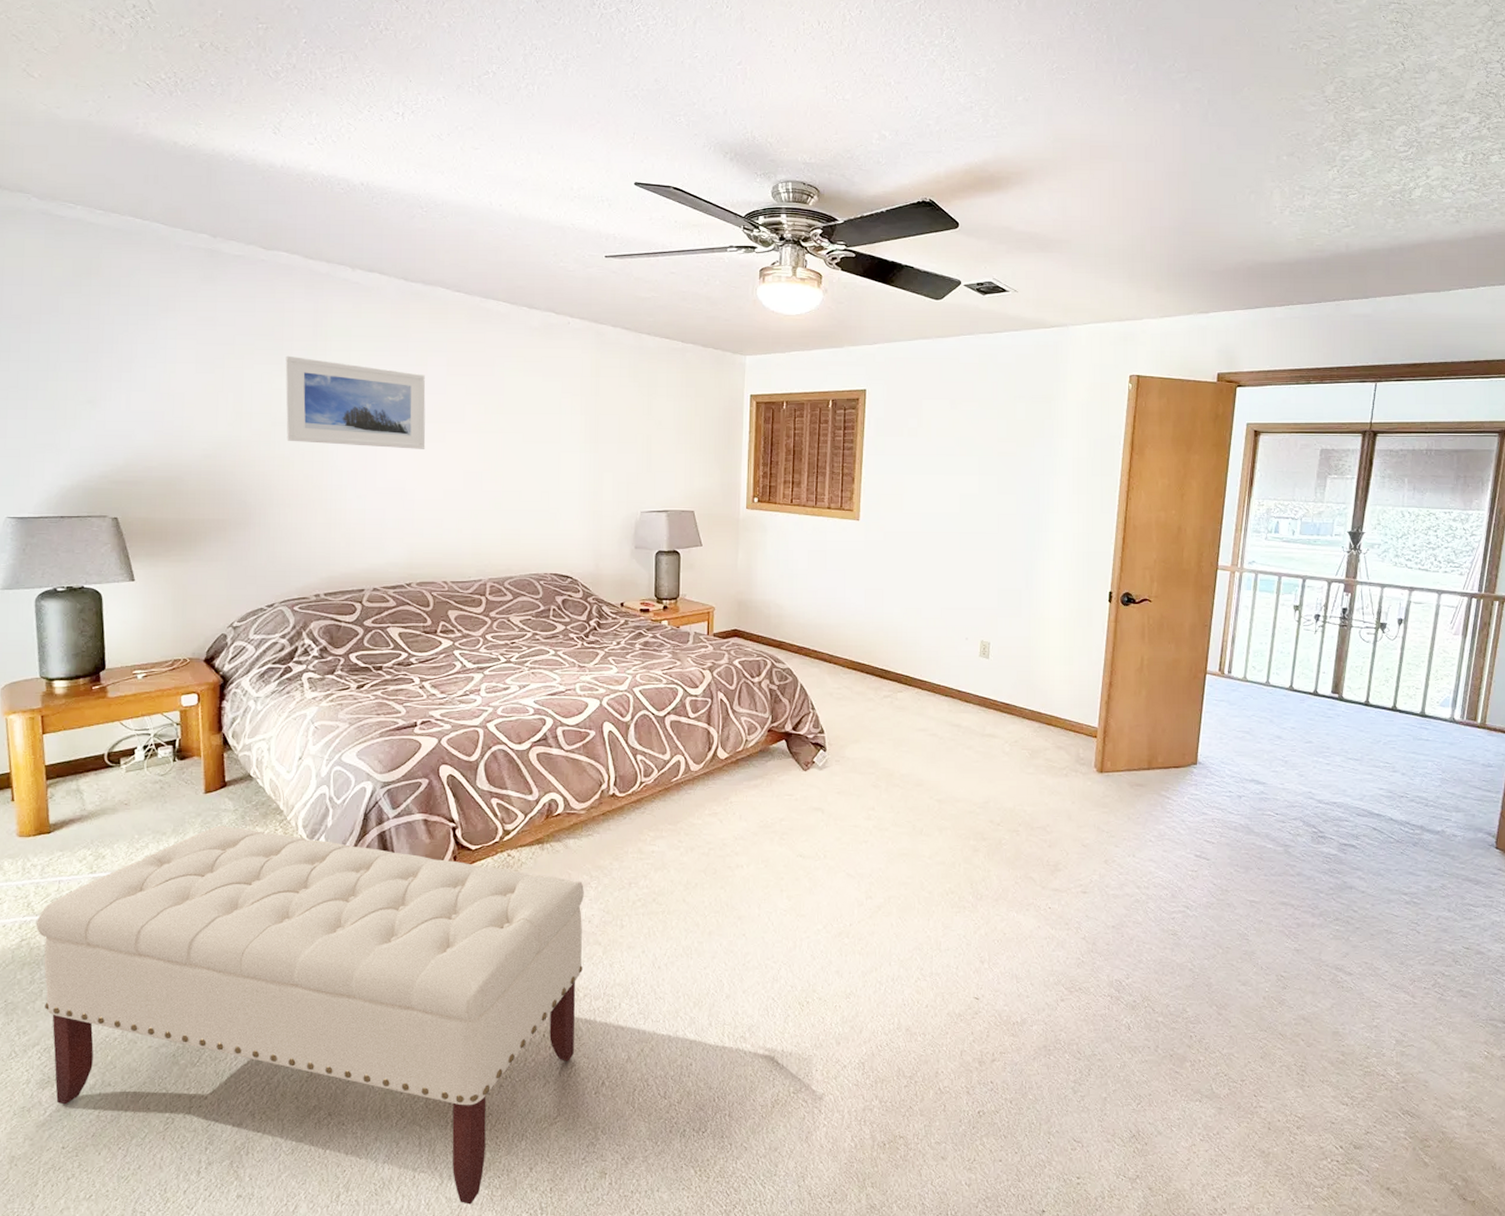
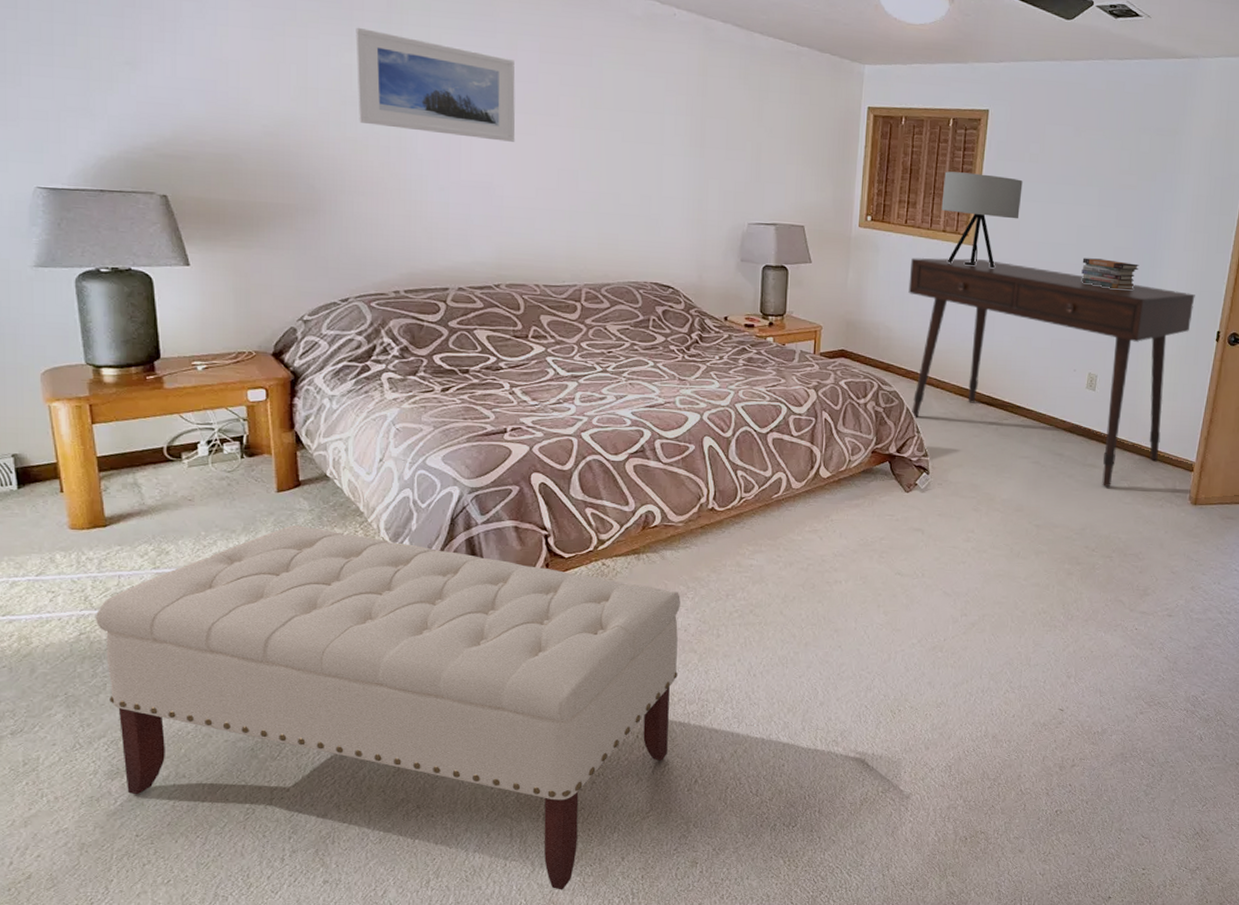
desk: none [797,533,1084,757] -> present [908,257,1195,487]
table lamp: none [825,450,903,542] -> present [941,171,1023,269]
book stack: none [967,526,1025,556] -> present [1081,258,1140,290]

